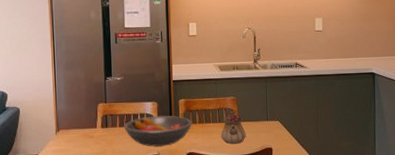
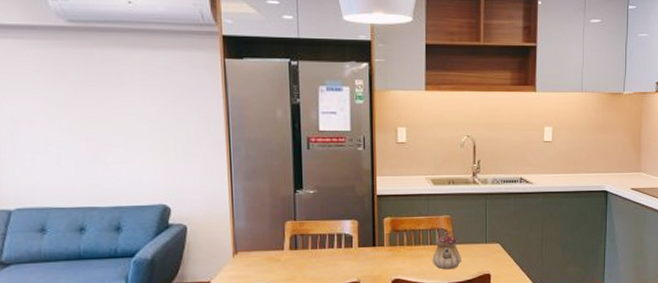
fruit bowl: present [123,115,193,147] -> none [316,236,400,272]

